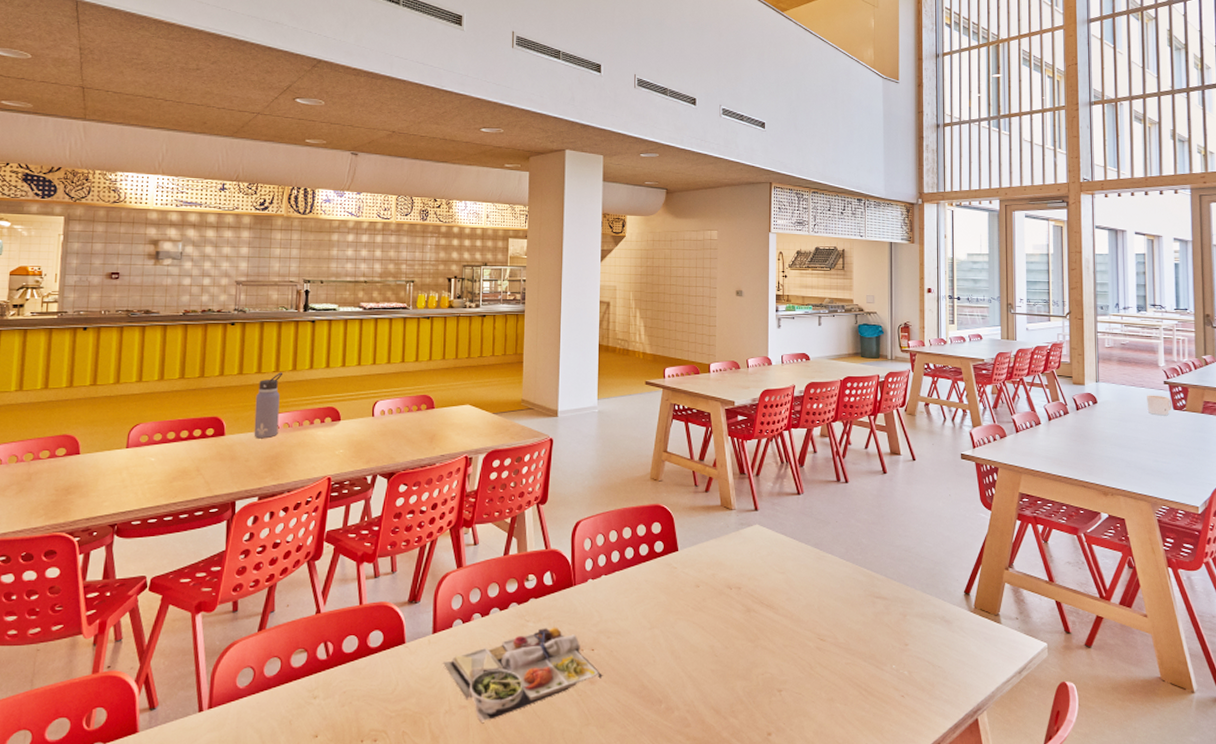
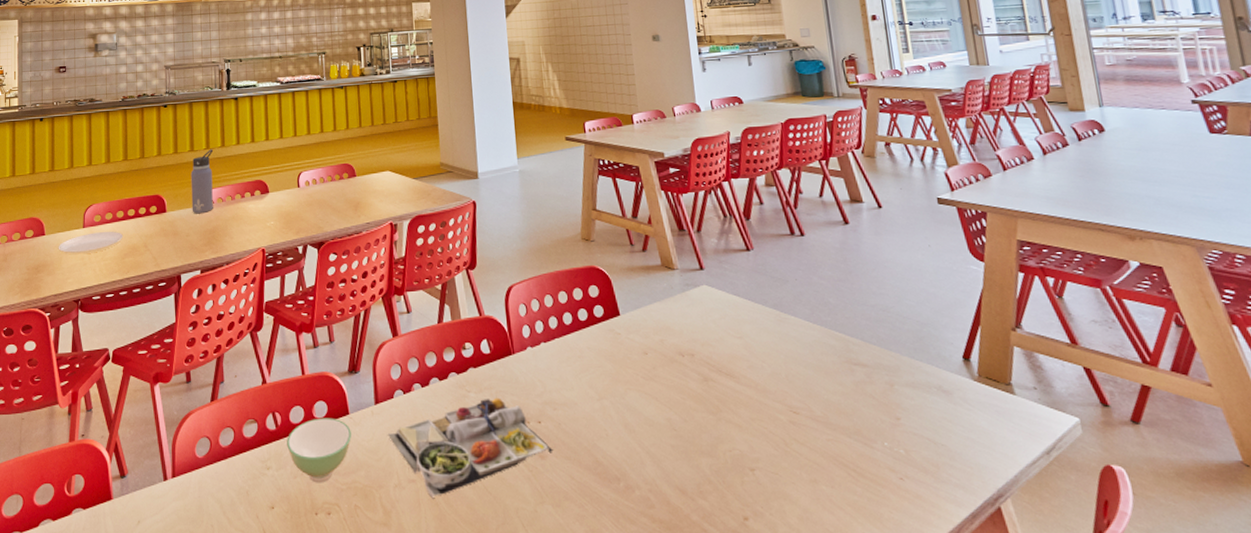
plate: none [94,452,172,477] -> present [58,231,123,255]
bowl: none [337,647,406,711] -> present [287,418,351,483]
mug: present [1147,395,1172,416] -> none [1170,117,1208,142]

